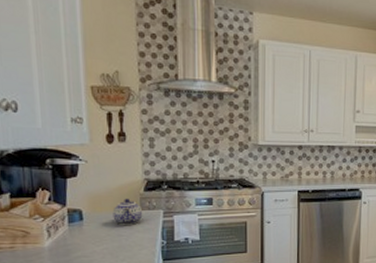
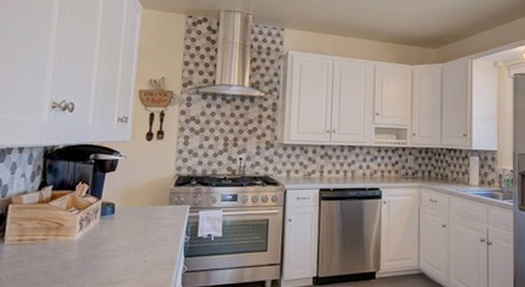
teapot: present [112,198,143,225] -> none [142,193,171,219]

